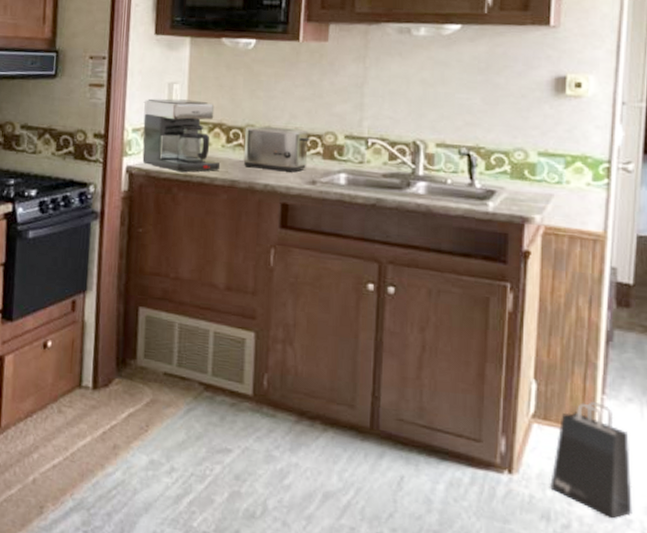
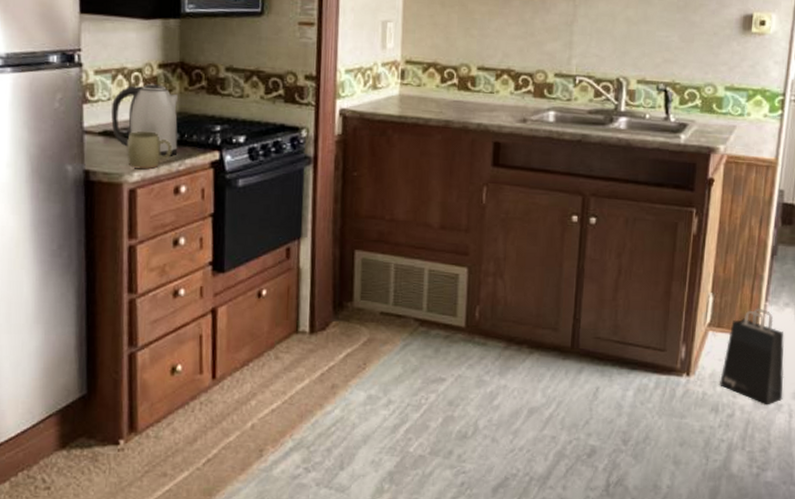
coffee maker: present [142,98,221,173] -> none [356,38,435,114]
toaster: present [243,125,310,172] -> none [457,64,522,111]

